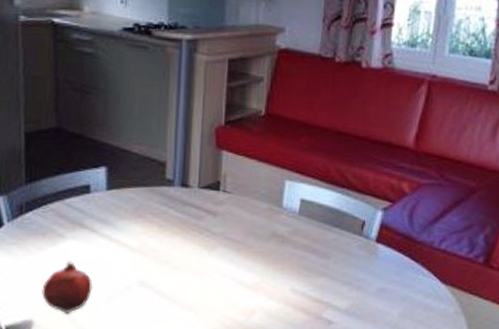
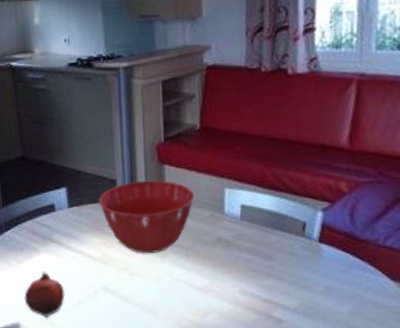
mixing bowl: none [143,165,253,245] -> present [98,180,195,253]

